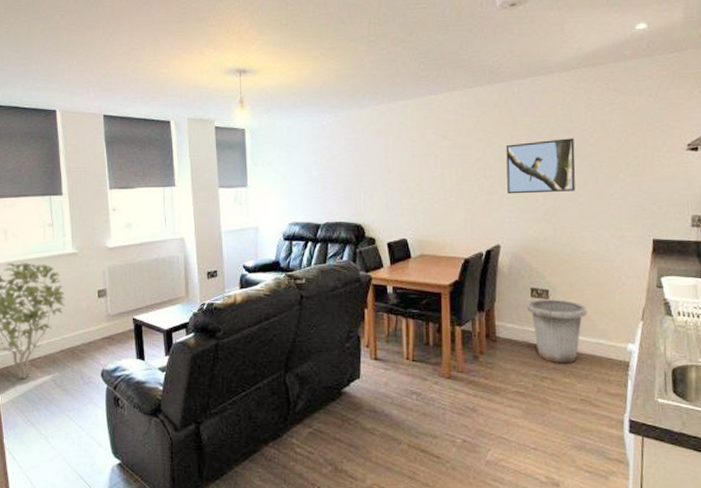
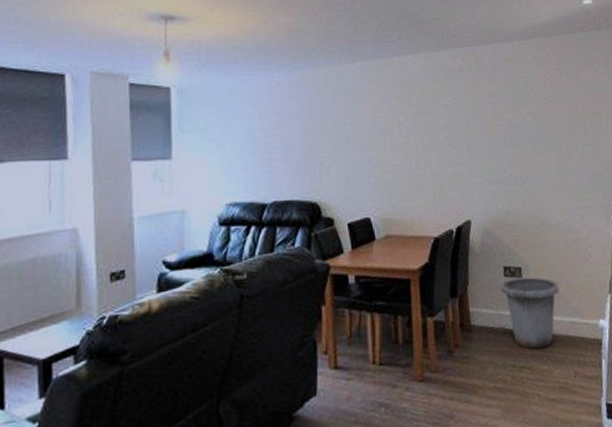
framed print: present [506,138,576,194] -> none [471,106,541,165]

